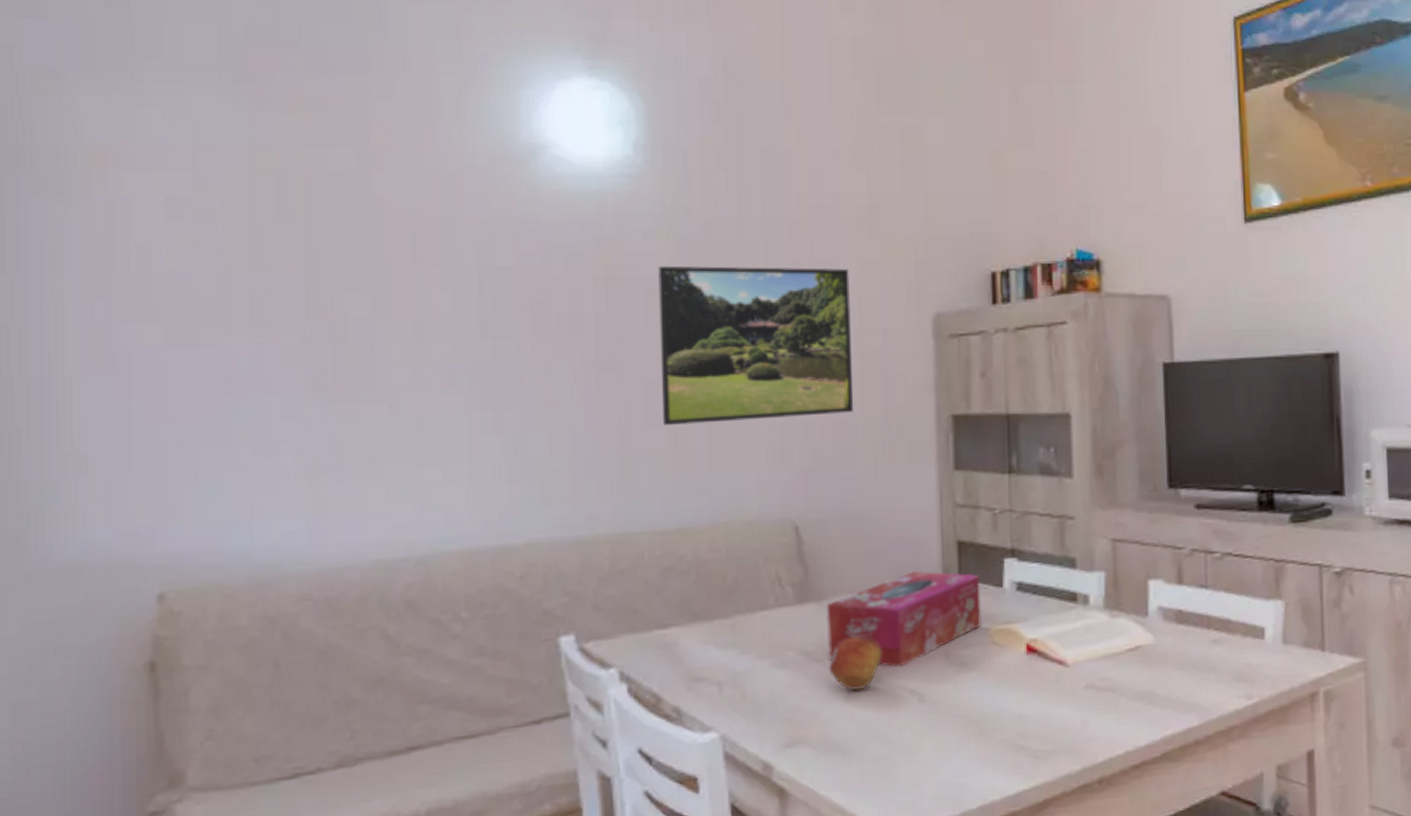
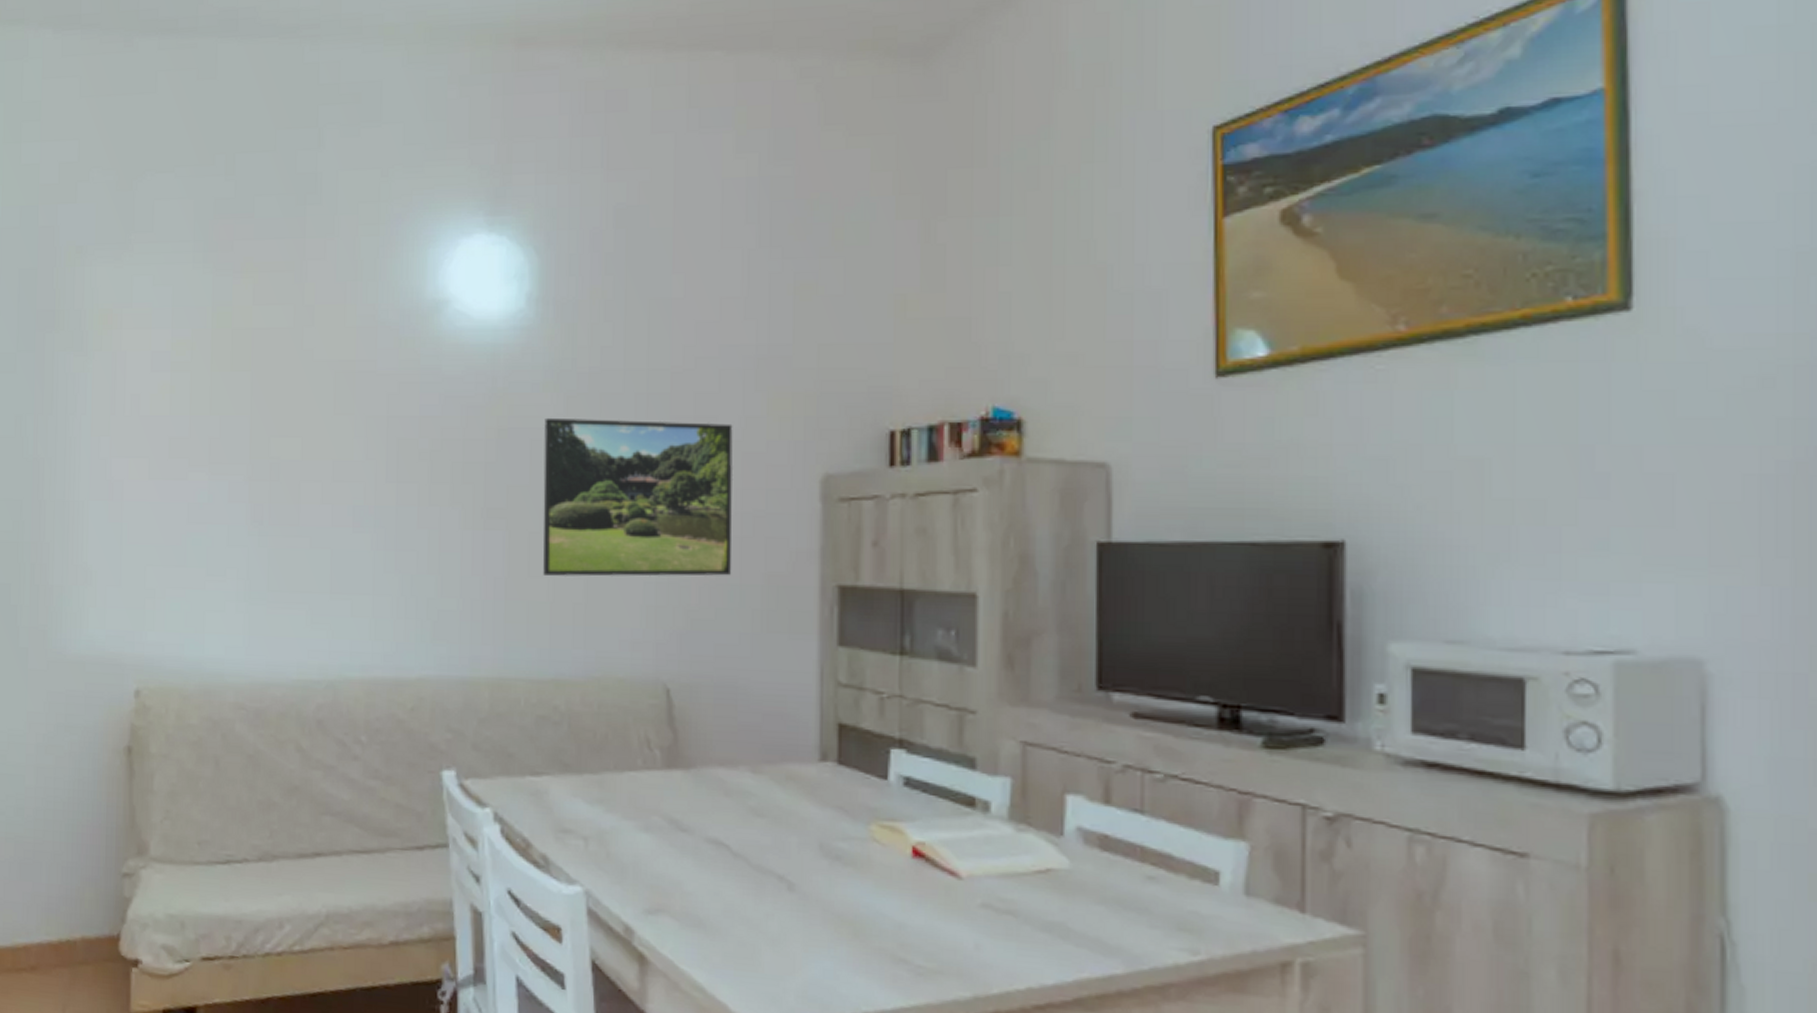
tissue box: present [826,570,981,668] -> none [694,750,862,851]
fruit: present [829,636,881,690] -> none [694,811,750,867]

